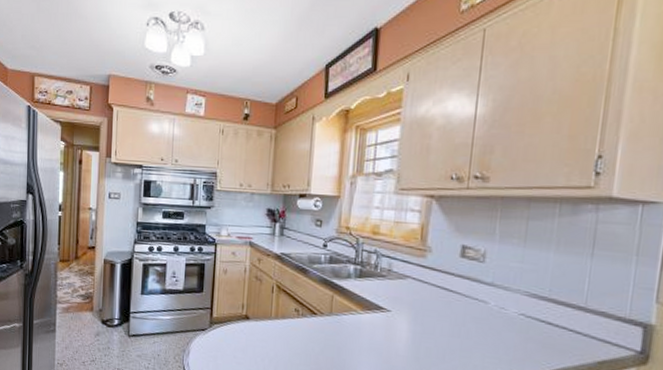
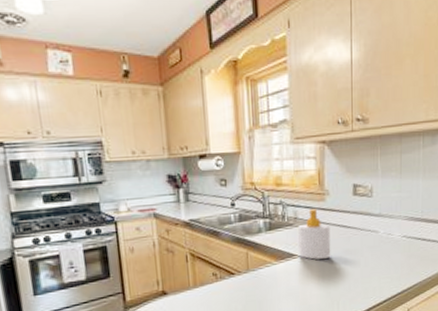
soap bottle: none [388,264,429,320] -> present [298,209,331,260]

